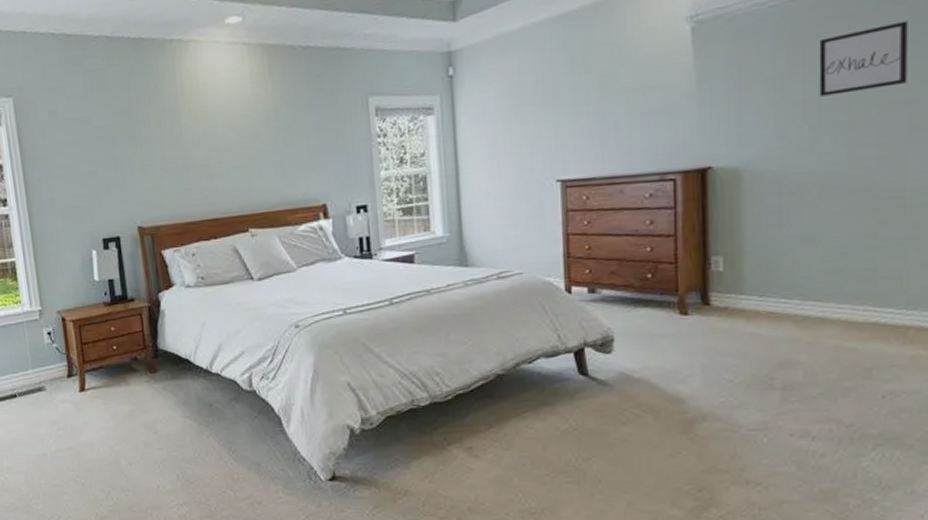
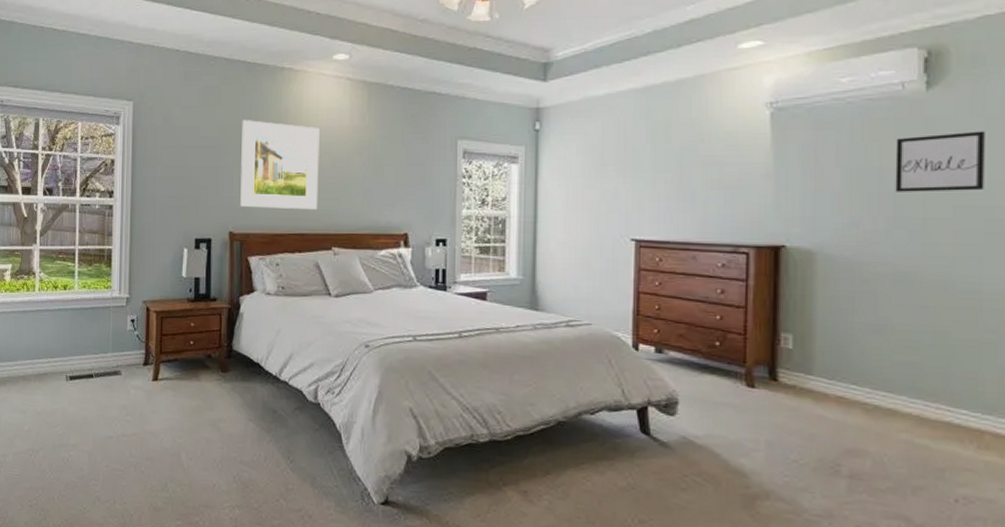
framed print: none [135,101,229,198] -> present [240,120,320,209]

